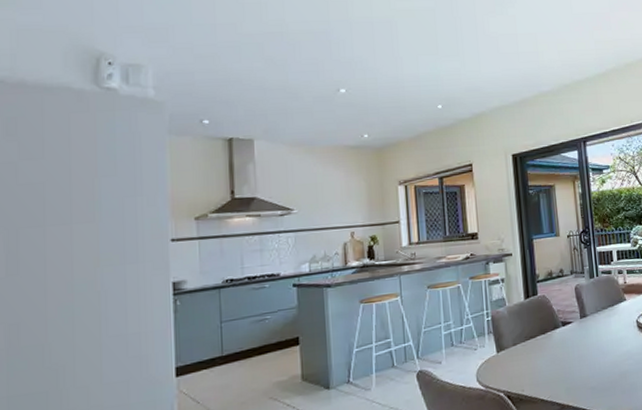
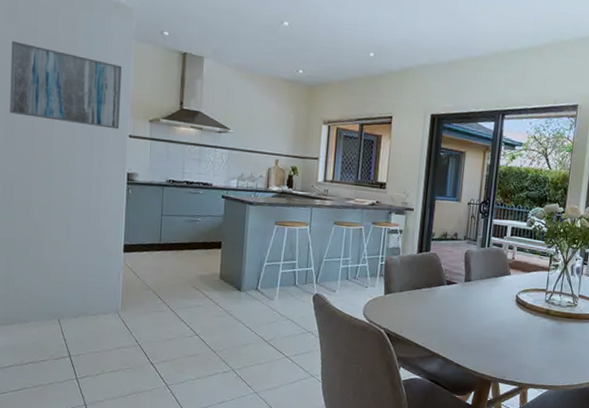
wall art: none [11,159,157,243] -> present [10,41,122,130]

